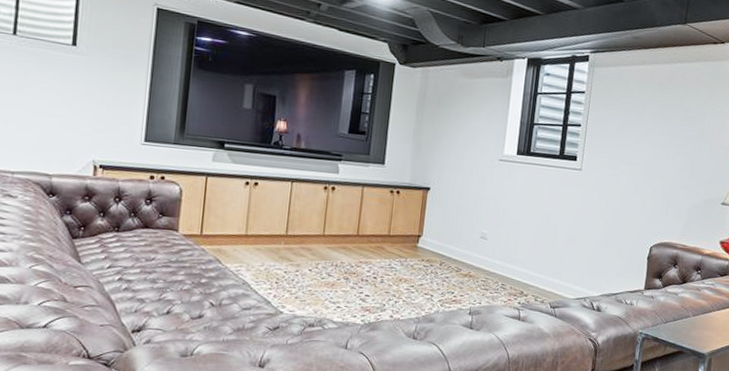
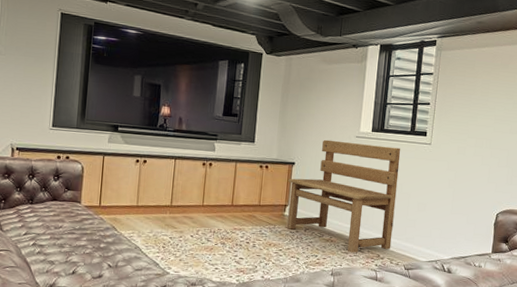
bench: none [420,162,549,290] -> present [287,139,401,253]

